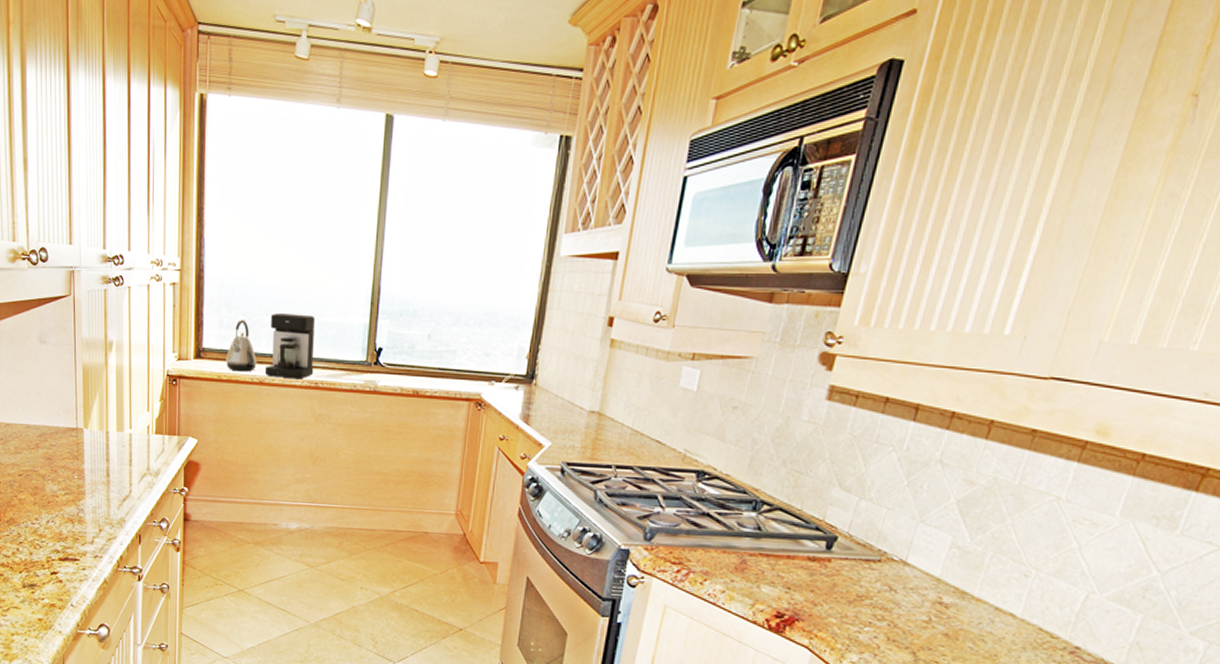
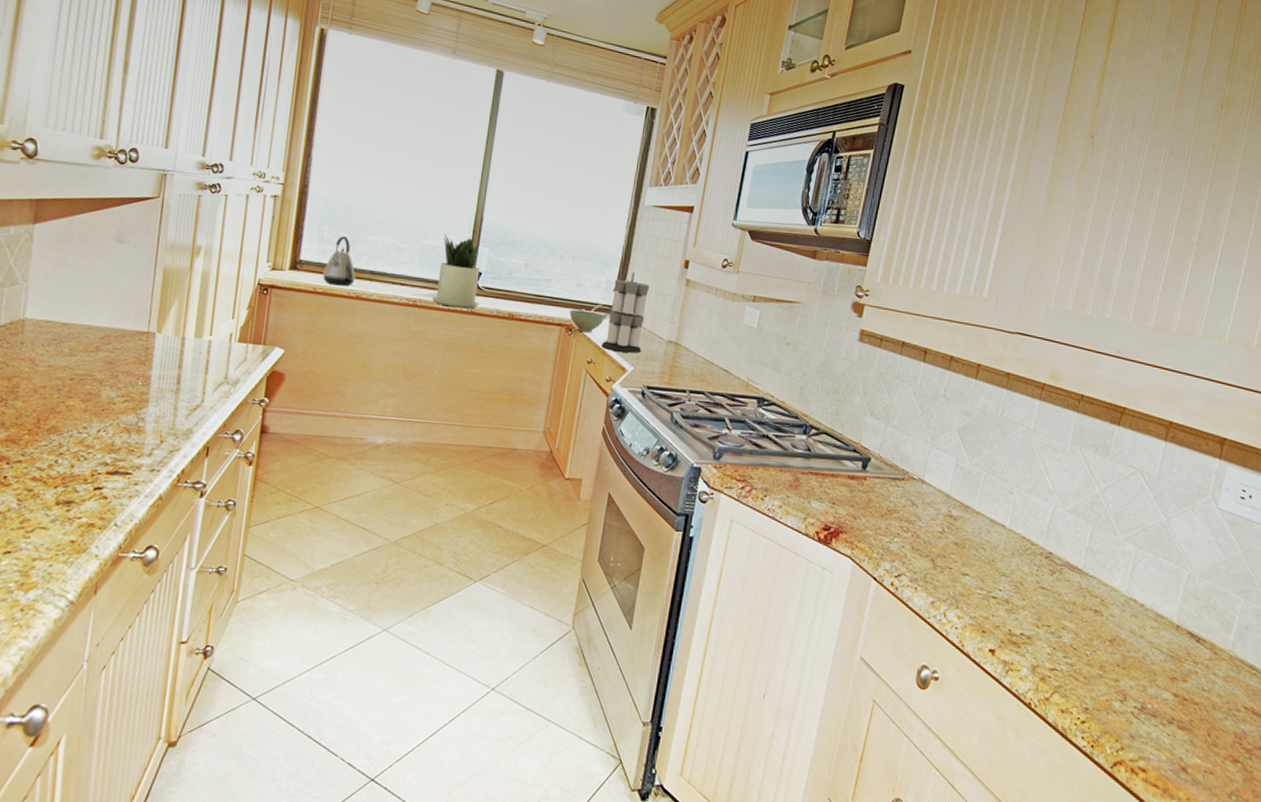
coffee maker: present [265,312,315,379] -> none [363,232,418,297]
planter: none [333,309,382,388] -> present [432,234,480,309]
bowl: none [478,382,518,407] -> present [569,309,606,333]
spice rack: none [515,336,568,428] -> present [601,272,650,354]

